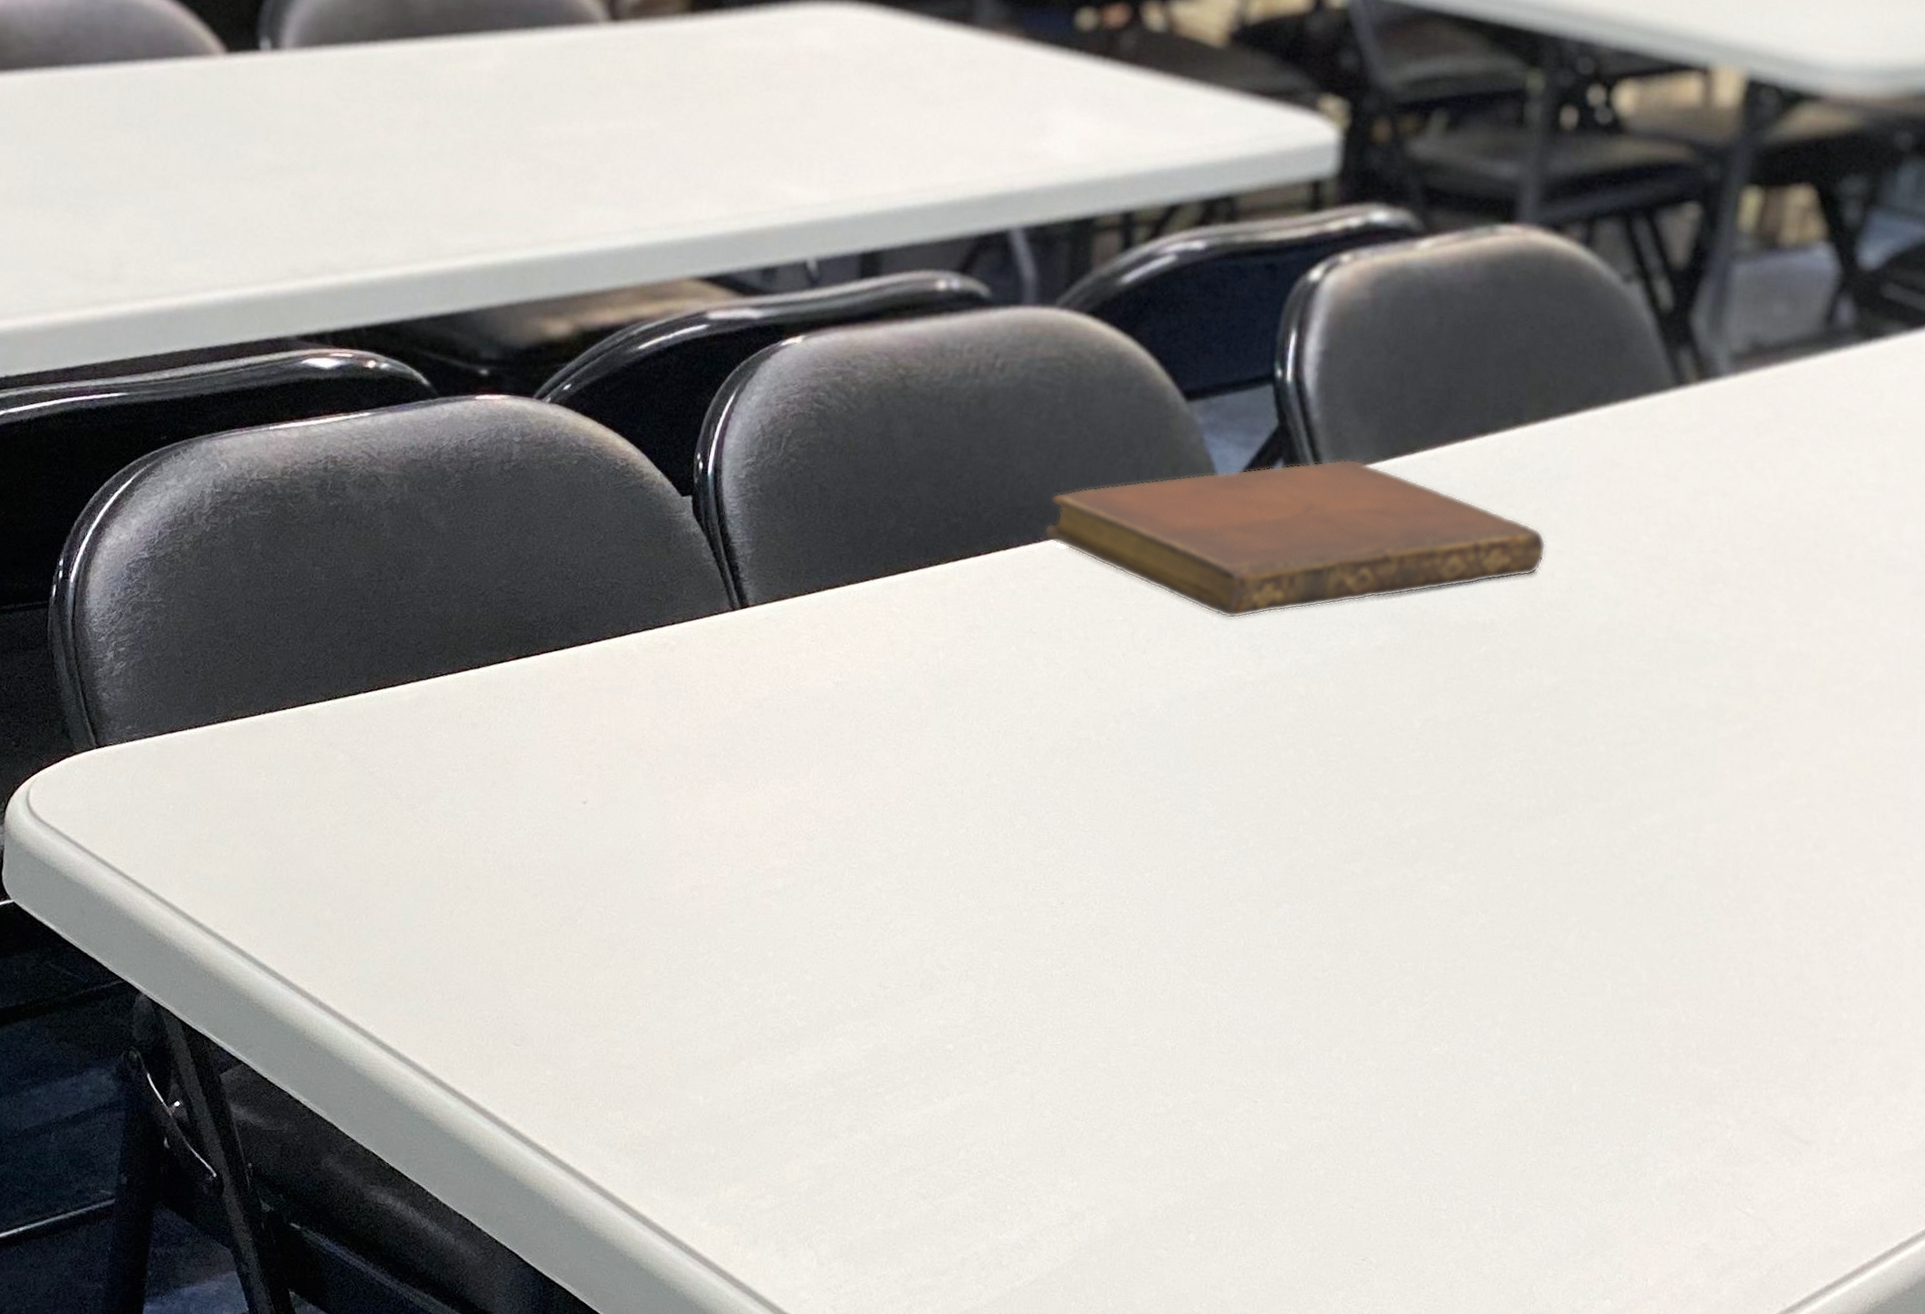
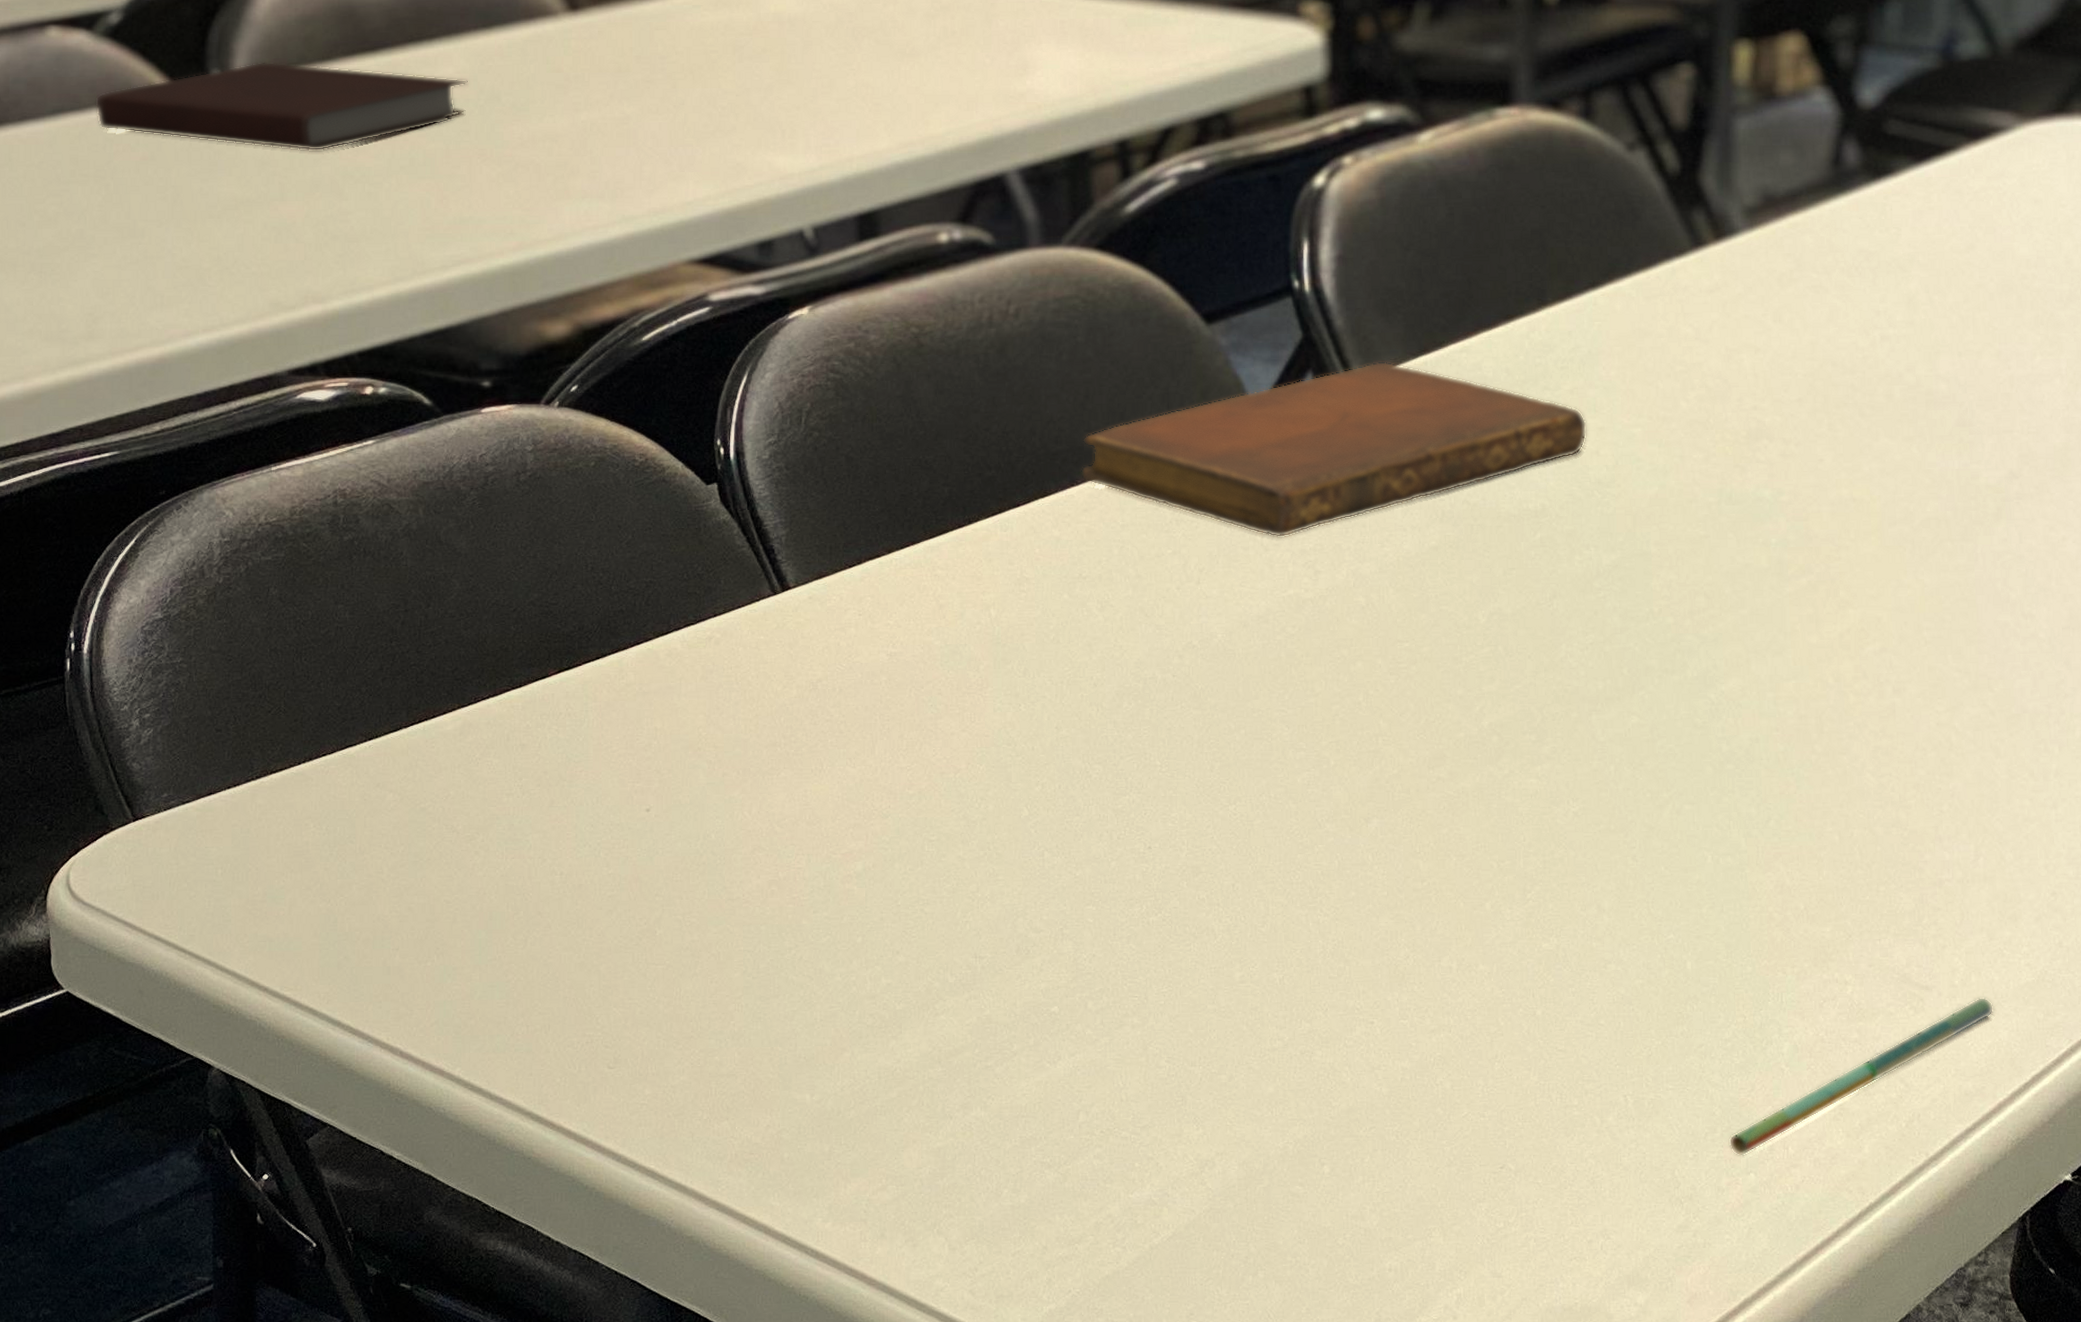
notebook: none [148,34,504,128] -> present [95,62,468,152]
pen: none [1589,1158,1871,1281] -> present [1728,997,1994,1156]

